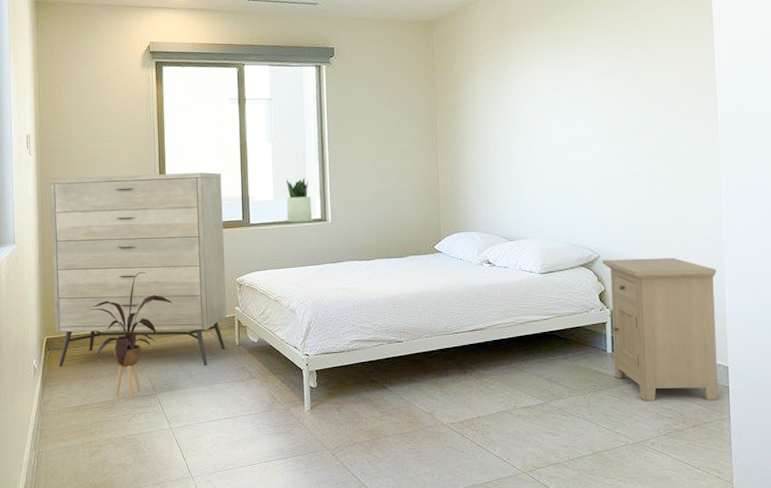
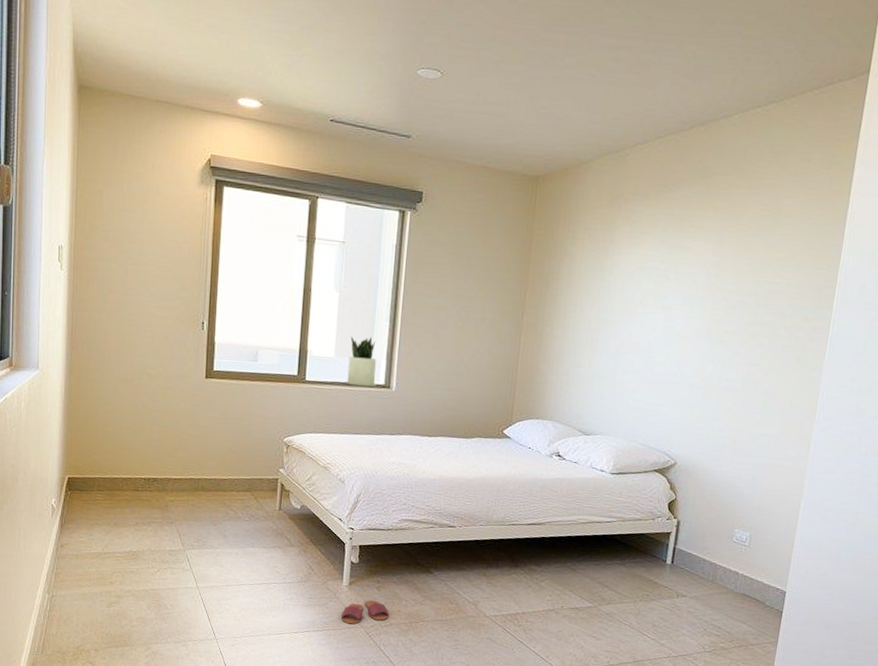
dresser: present [49,172,227,368] -> none [77,300,279,527]
house plant: present [87,271,173,399] -> none [115,417,212,552]
slippers: none [306,421,352,448] -> present [340,600,390,625]
nightstand: present [602,257,719,401] -> none [670,467,794,623]

